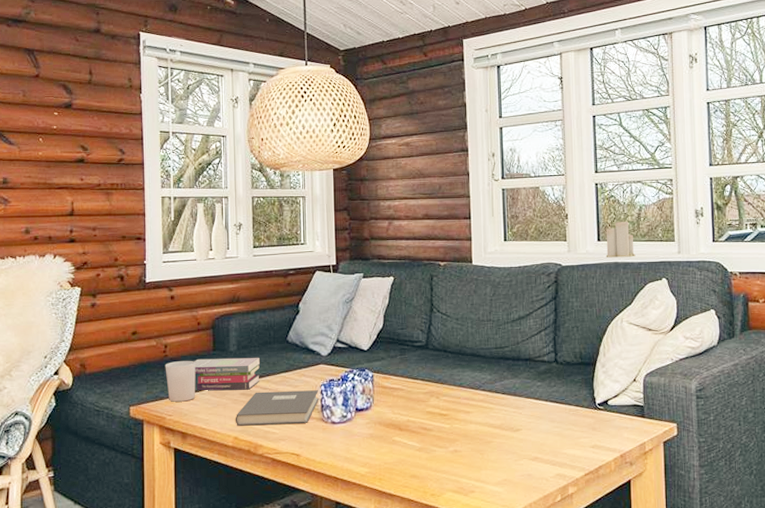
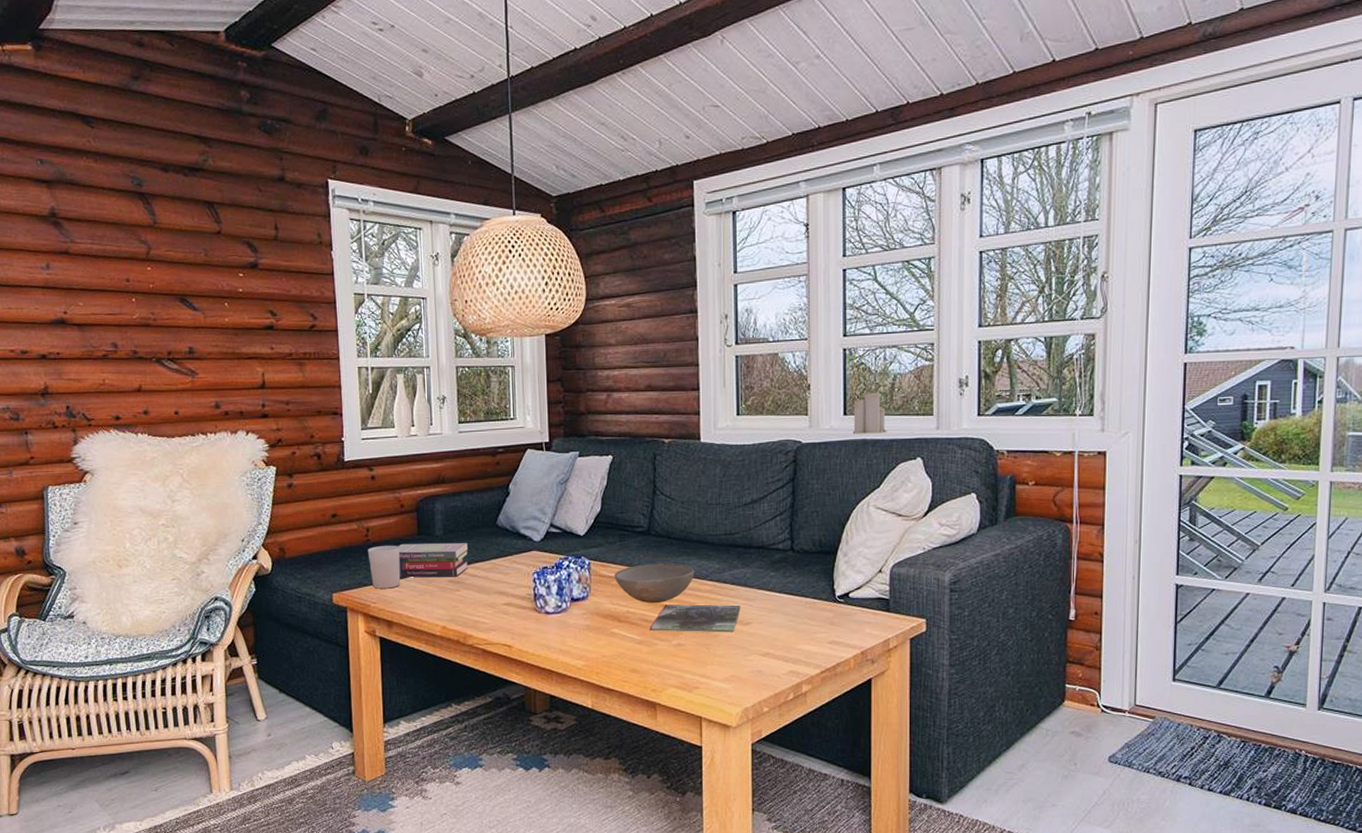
book: present [235,390,319,426] -> none [442,578,532,615]
bowl: none [395,374,469,413] -> present [614,562,695,604]
magazine: none [428,413,511,439] -> present [649,604,741,633]

